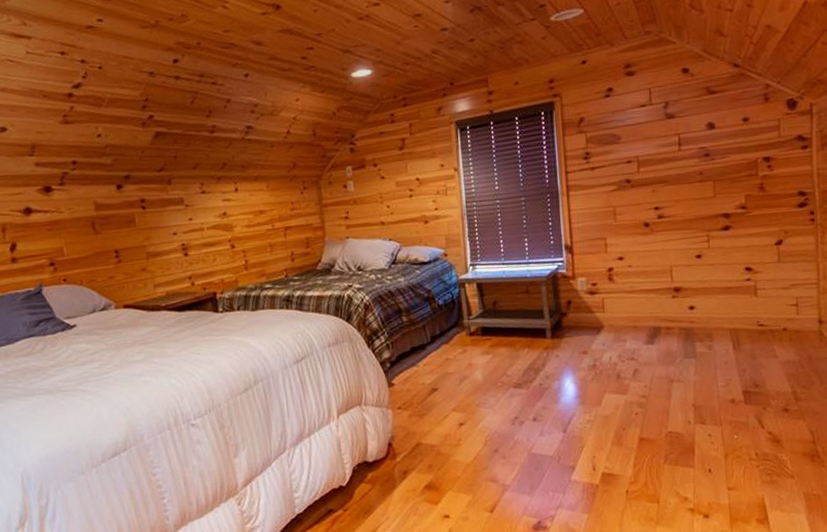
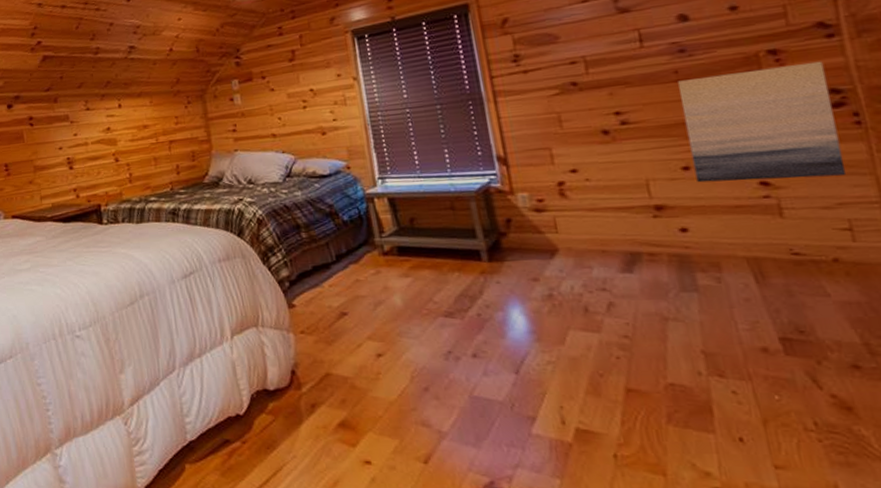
wall art: none [701,168,800,269] -> present [678,61,847,183]

